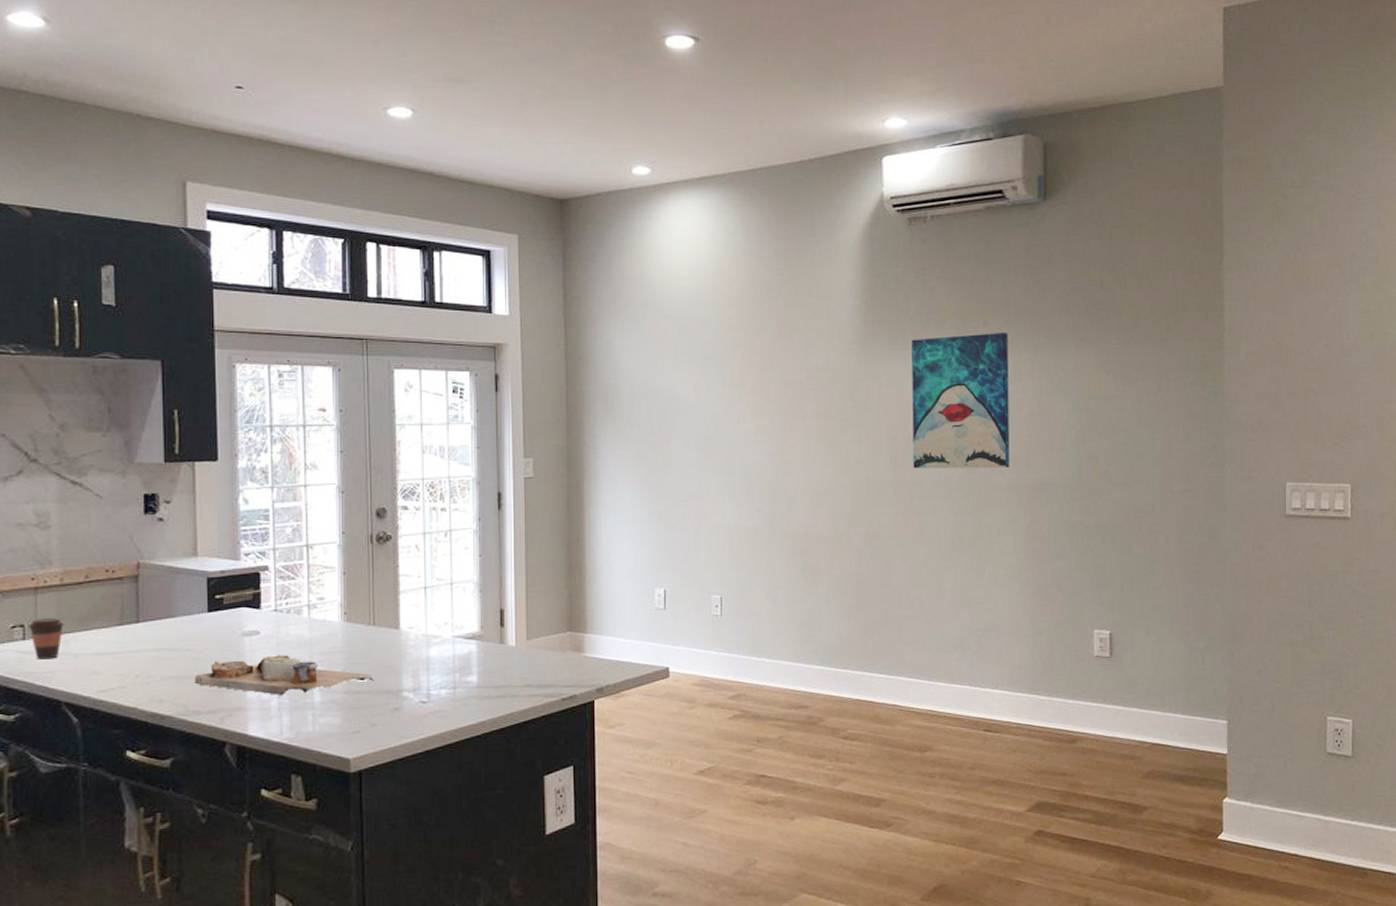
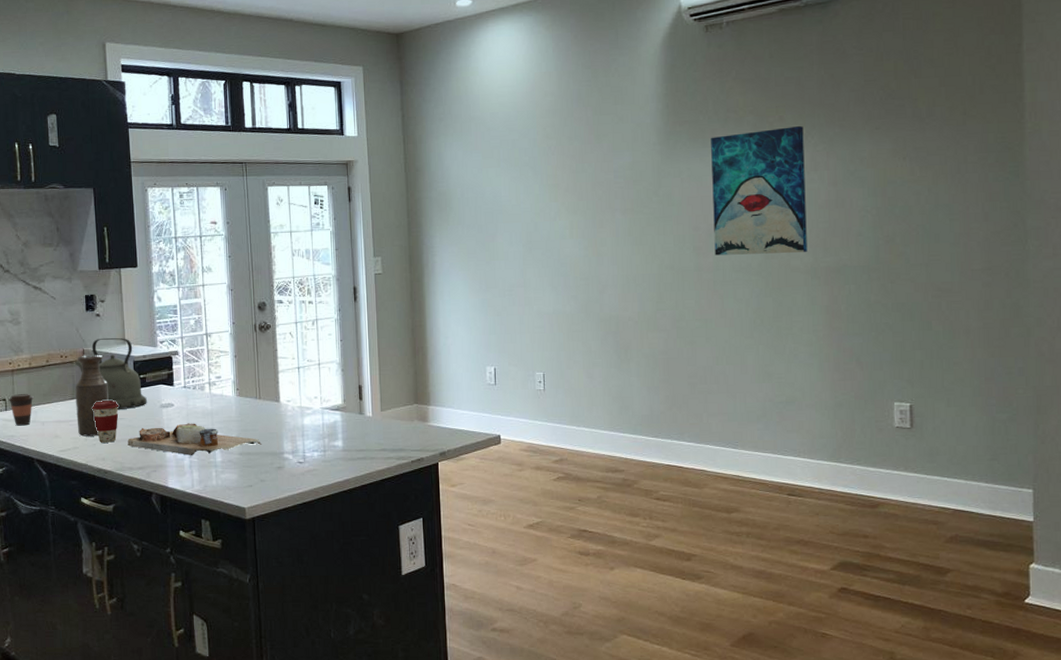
bottle: none [125,569,171,673] -> present [75,354,109,437]
kettle: none [126,547,224,639] -> present [75,337,147,410]
coffee cup: none [147,627,184,680] -> present [92,400,119,443]

